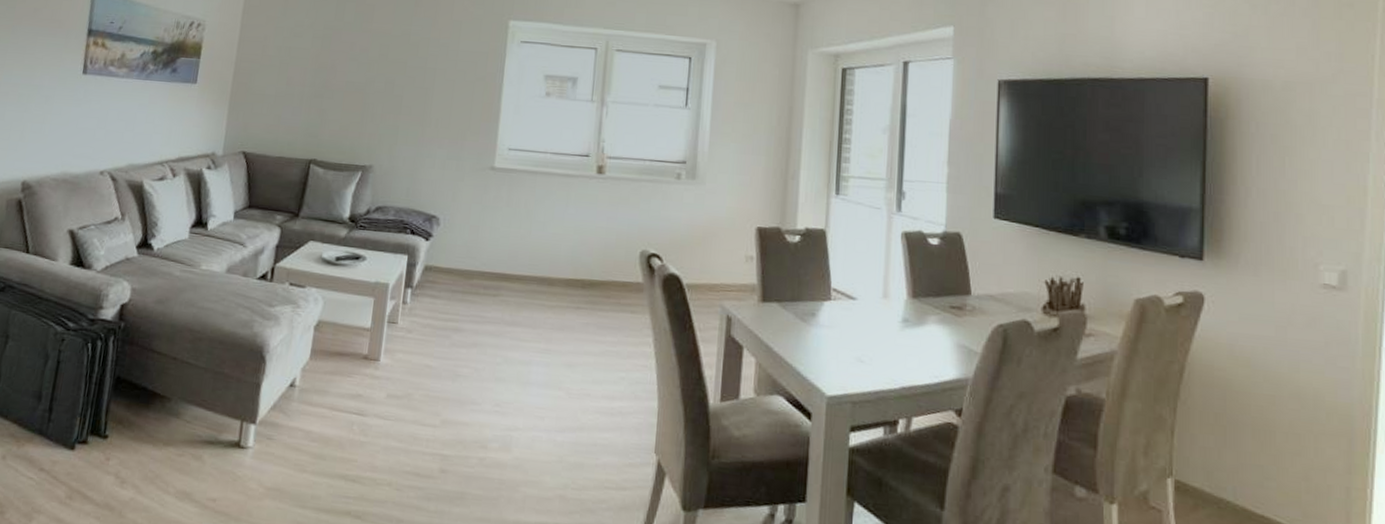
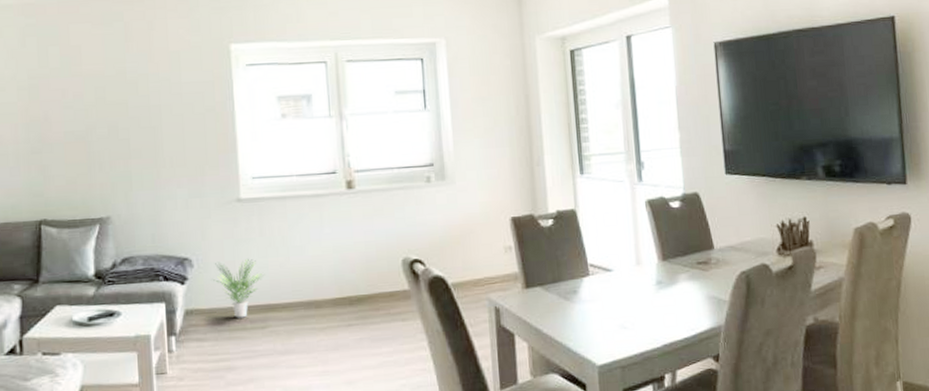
potted plant: none [456,225,504,283] -> present [213,258,264,318]

